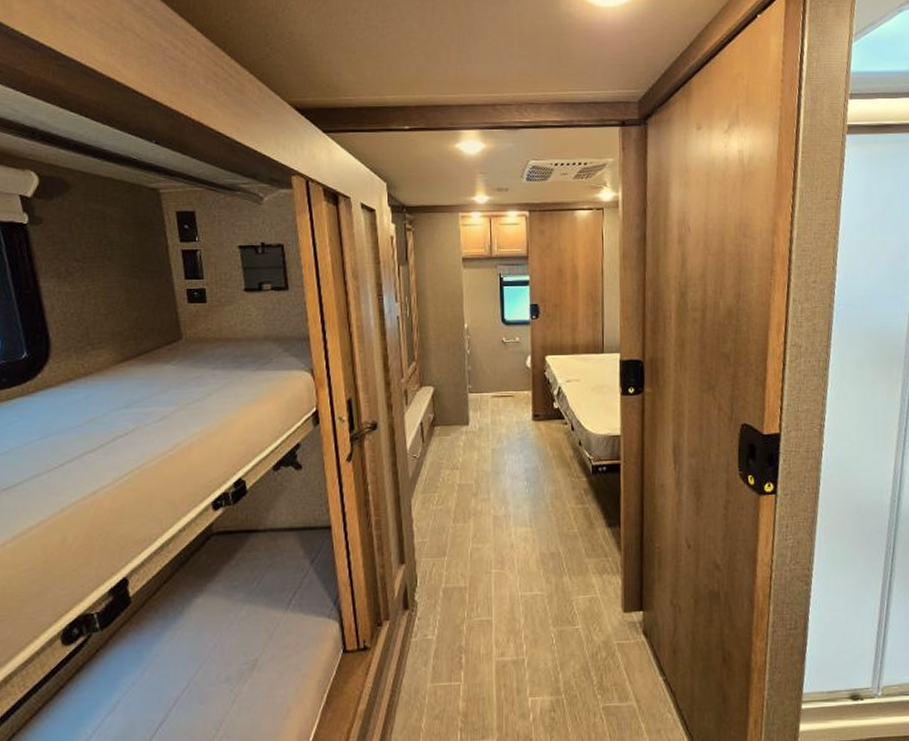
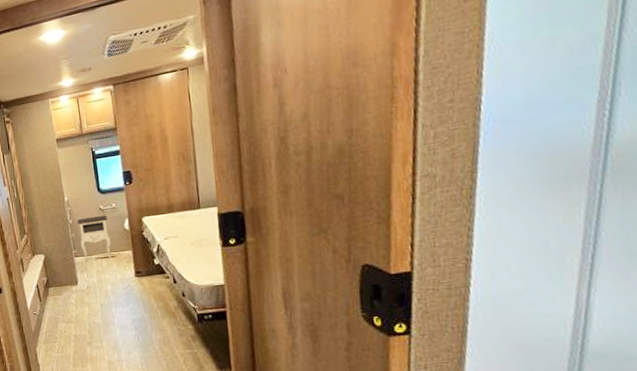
nightstand: none [476,350,510,400] -> present [77,215,112,262]

